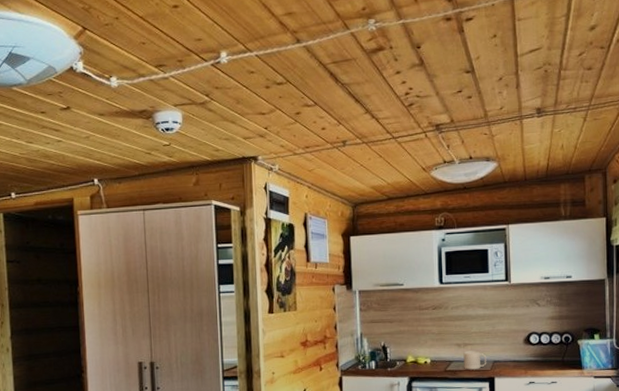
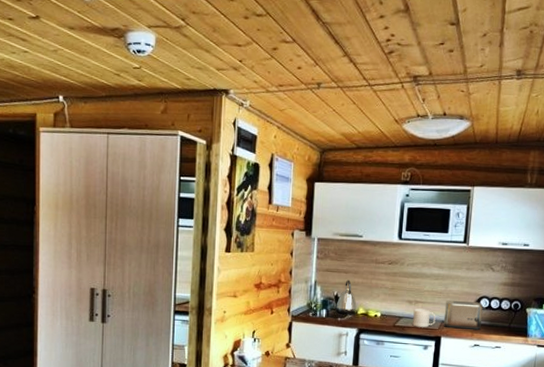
kettle: none [384,329,407,365] -> present [335,280,358,316]
toaster: none [494,338,536,368] -> present [443,300,486,331]

